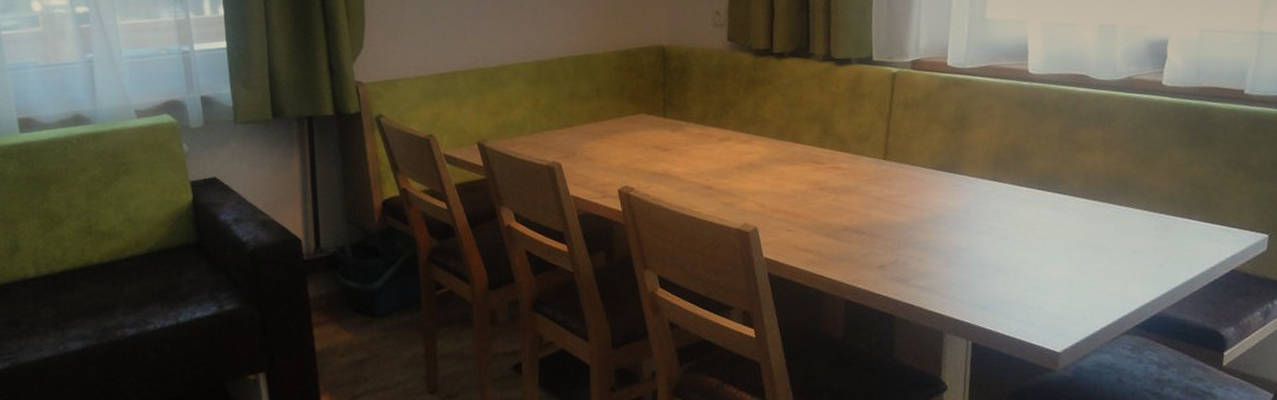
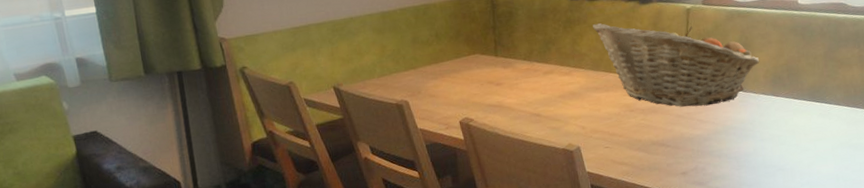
fruit basket: none [779,84,979,189] -> present [593,22,760,107]

